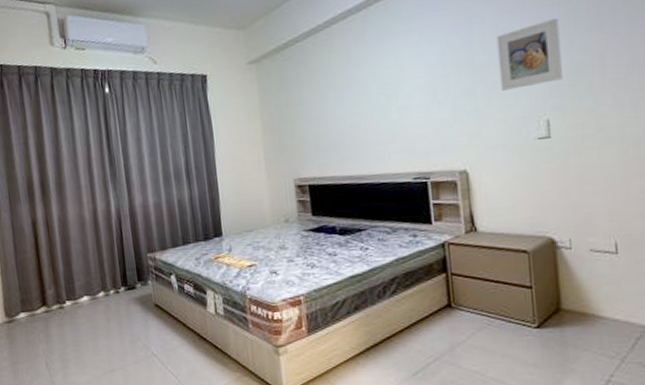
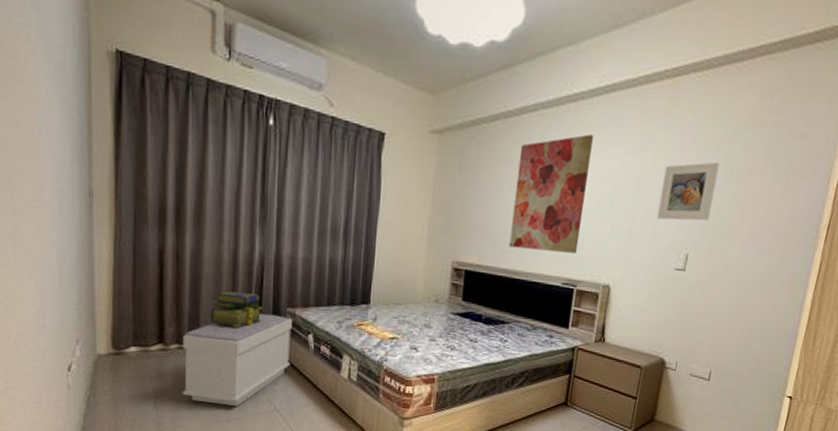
bench: none [61,262,159,357] -> present [182,313,292,406]
stack of books: none [81,246,127,280] -> present [209,291,262,328]
wall art: none [337,26,422,153] -> present [509,134,594,253]

